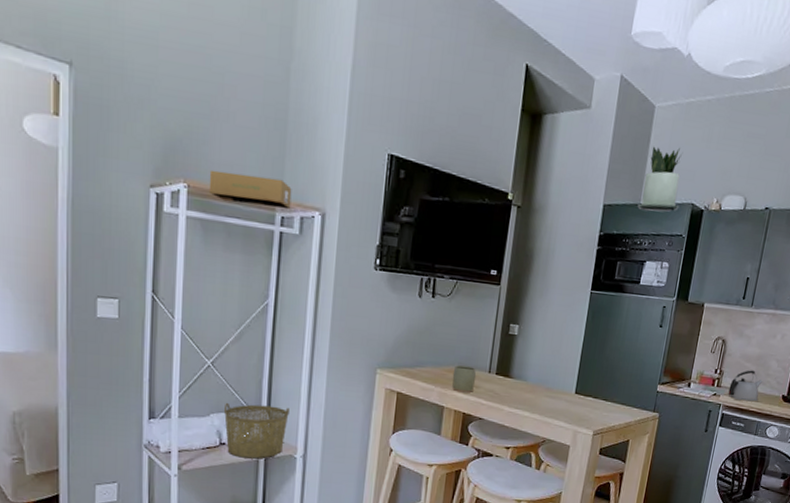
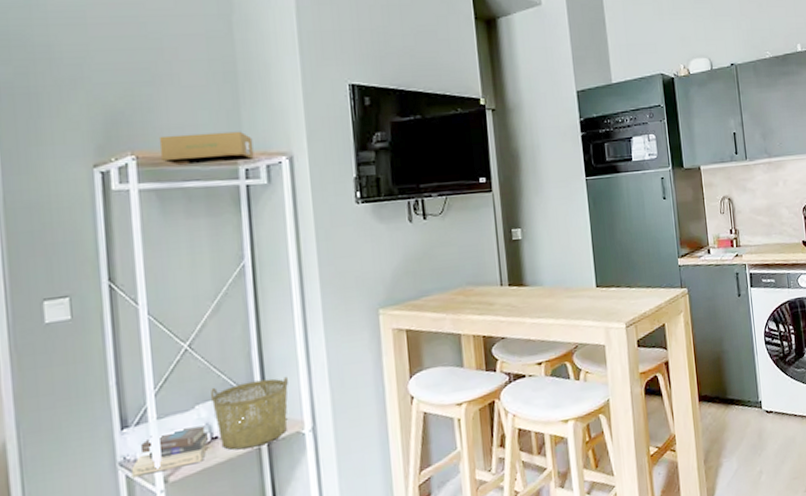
books: none [154,428,219,461] -> present [132,425,210,477]
mug: present [452,365,477,392] -> none [462,283,489,314]
planter: present [637,146,683,212] -> none [609,24,650,90]
kettle: present [728,370,763,402] -> none [748,222,781,257]

